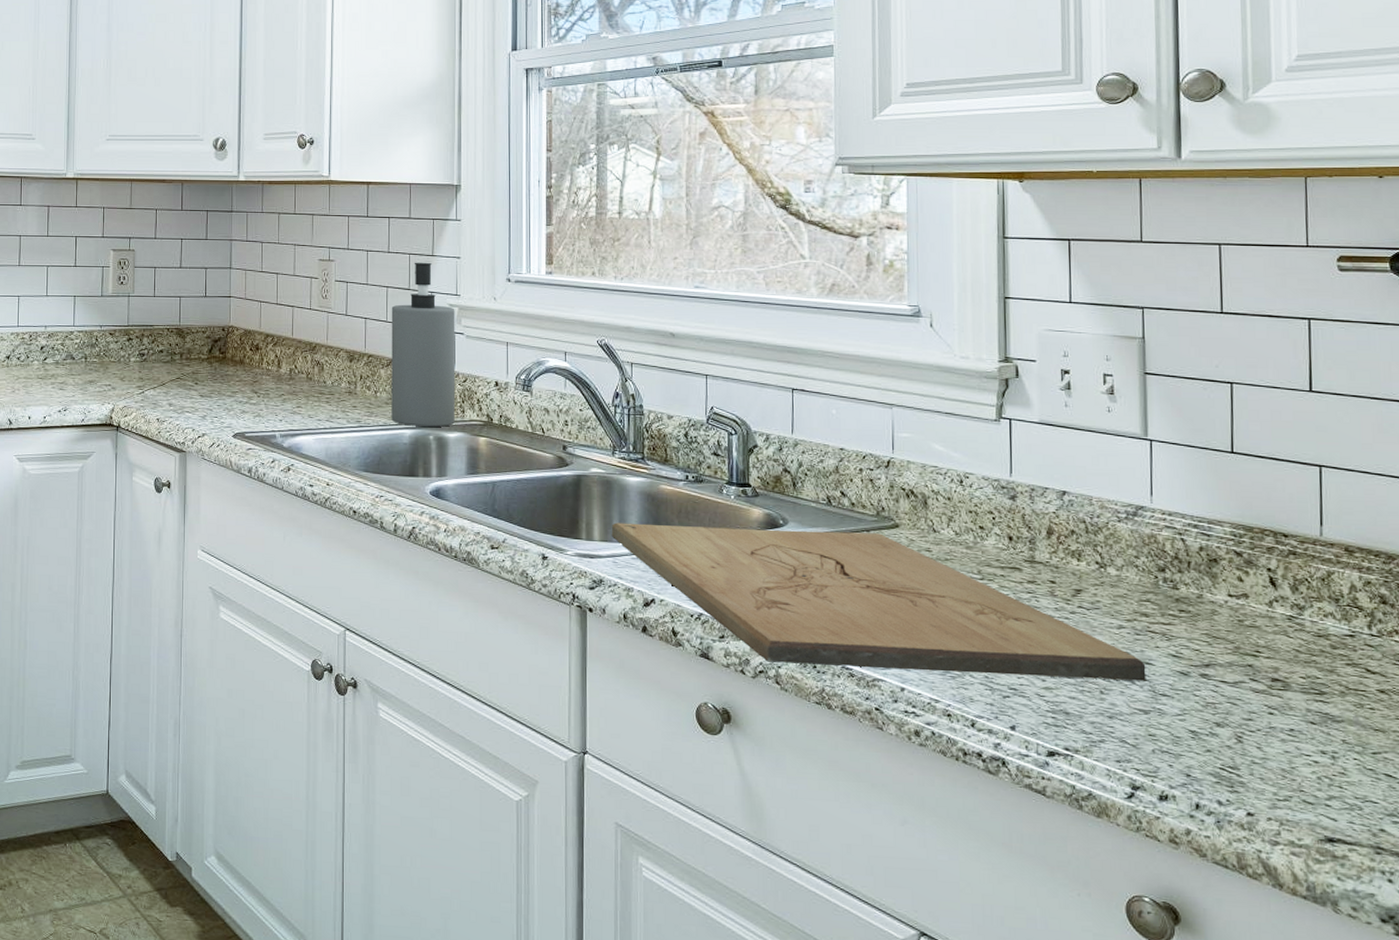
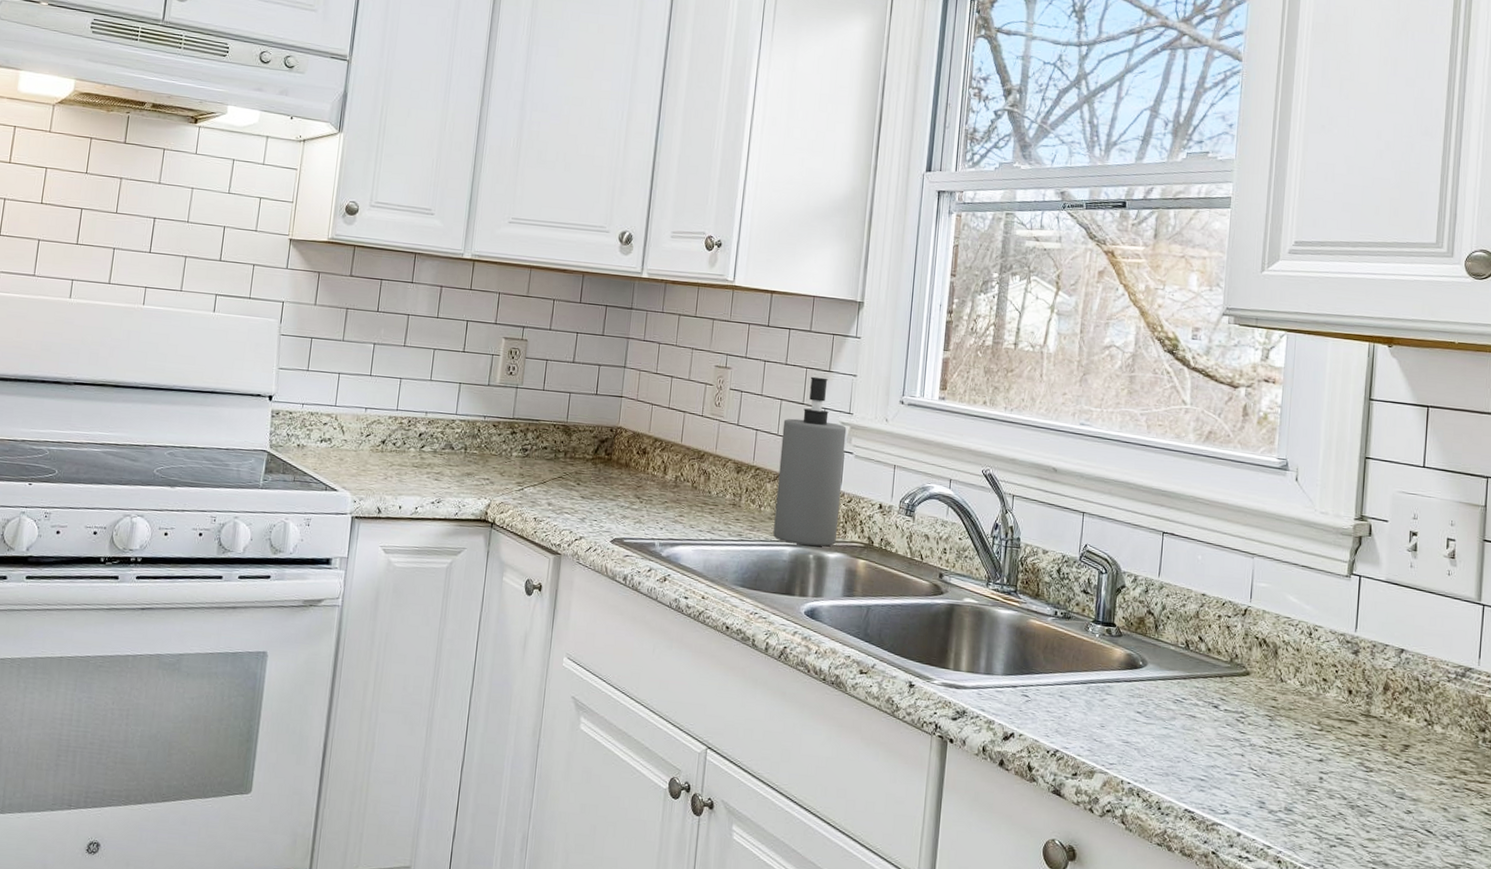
cutting board: present [611,522,1146,681] -> none [978,654,1460,837]

